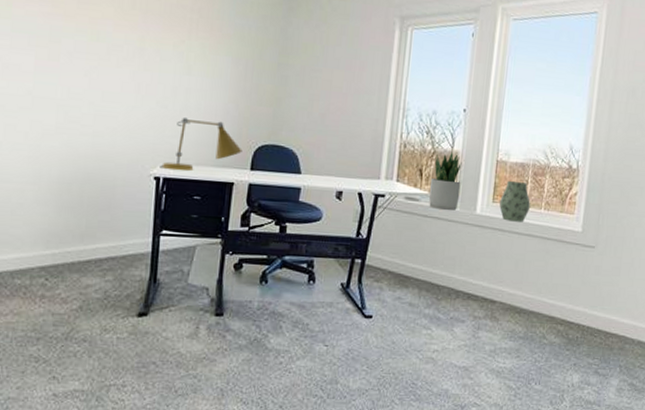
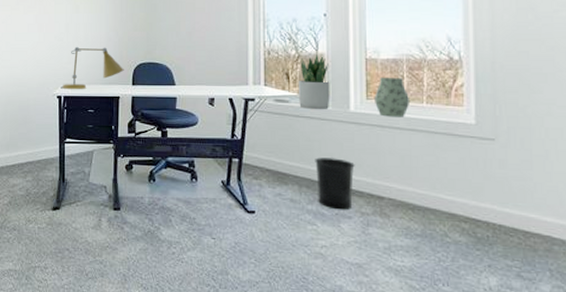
waste bin: none [435,260,474,313] -> present [315,157,355,209]

